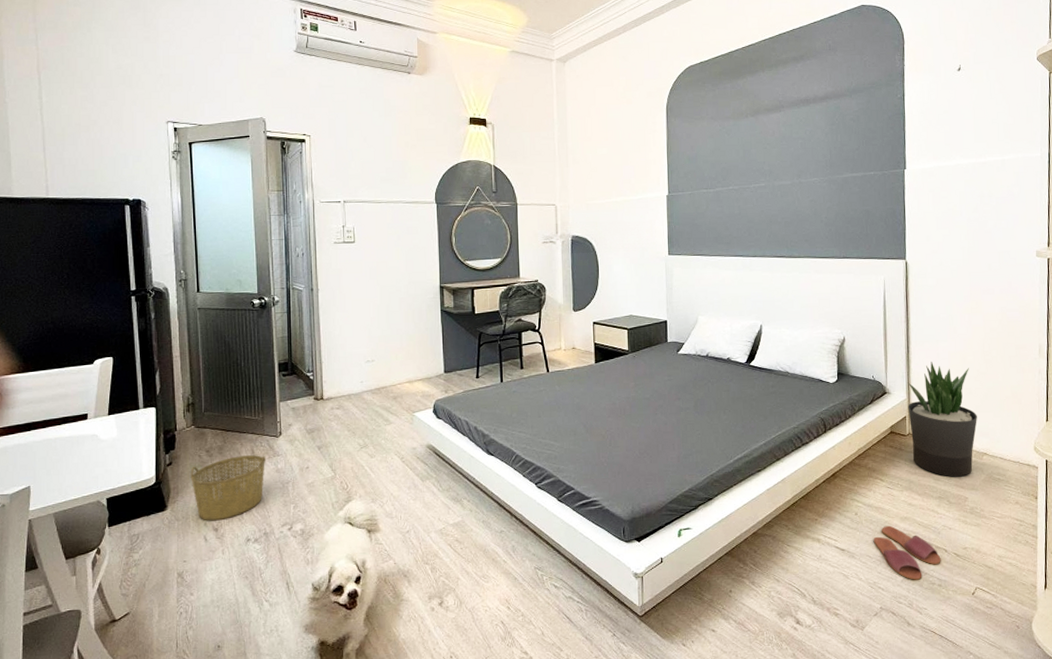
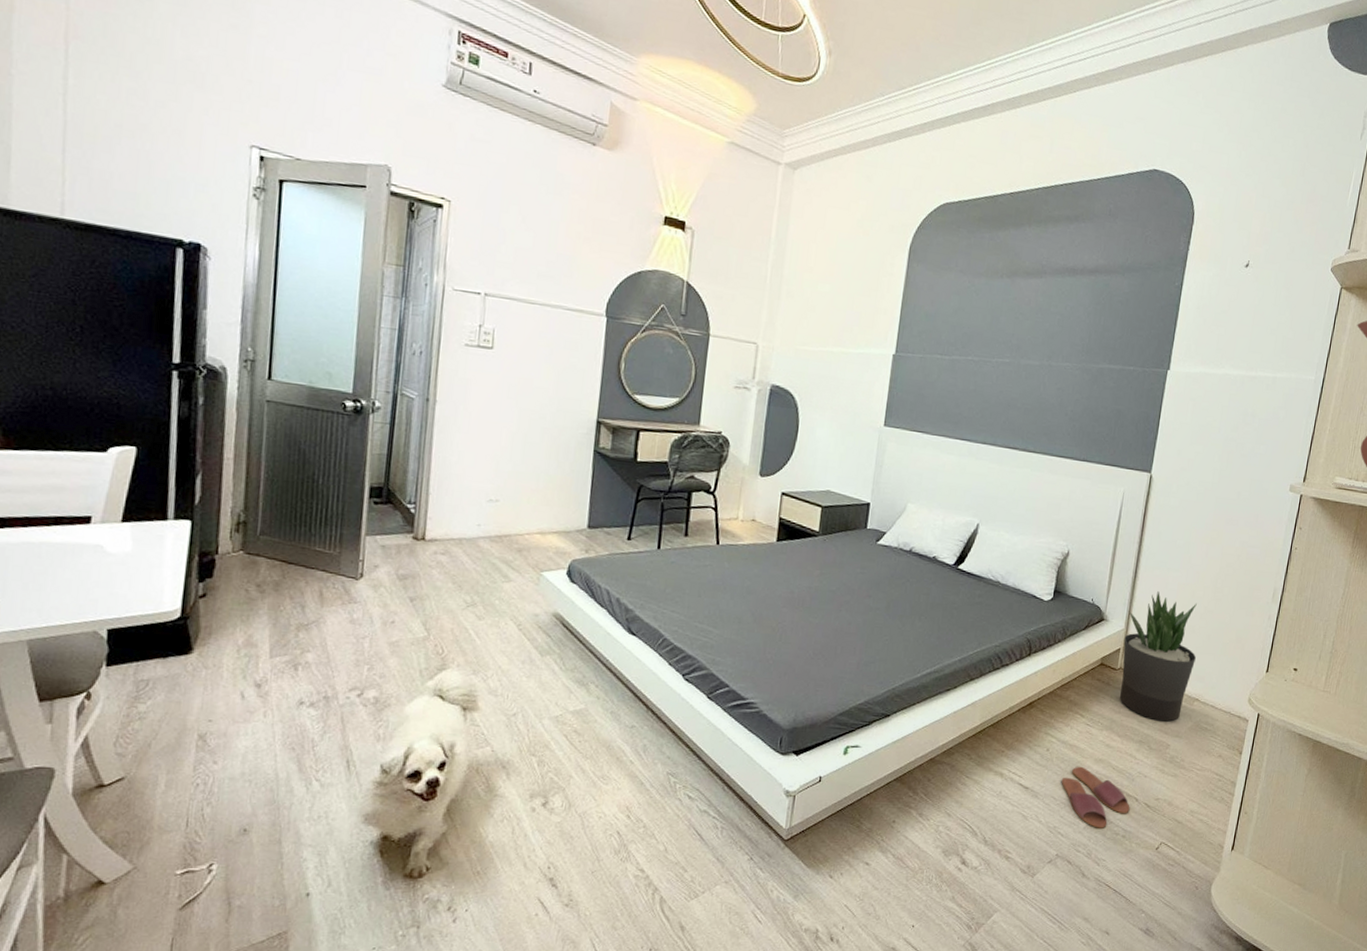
basket: present [190,455,266,521] -> none [230,596,339,675]

